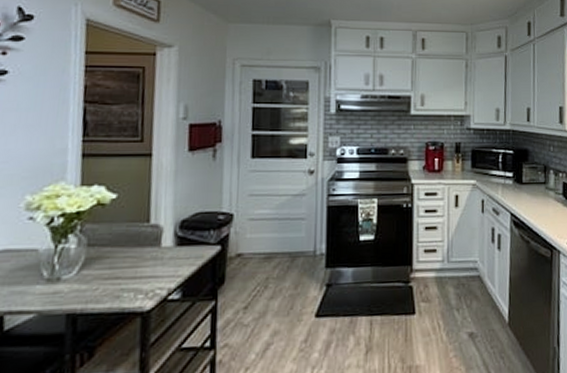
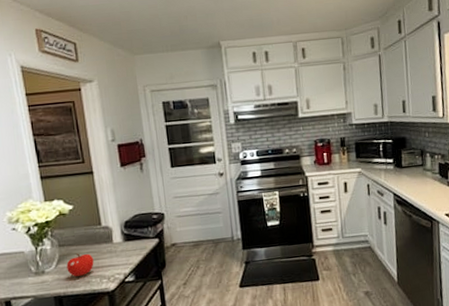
fruit: none [92,257,131,288] -> present [66,253,94,277]

